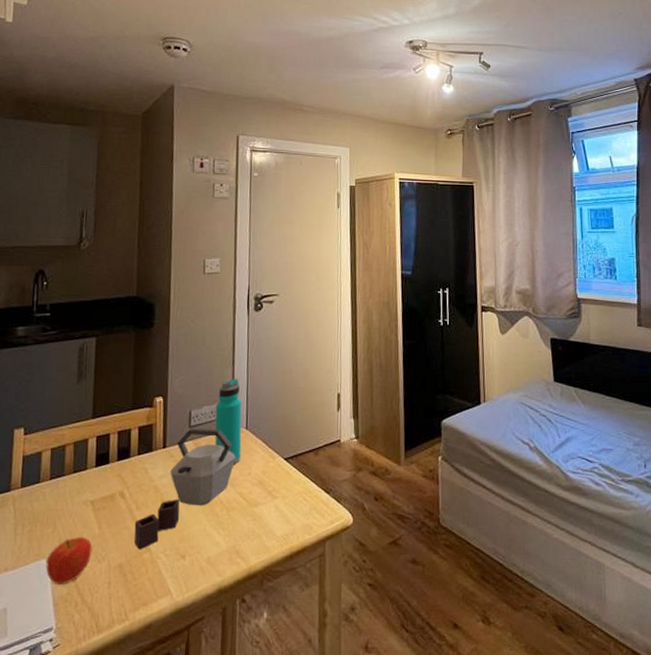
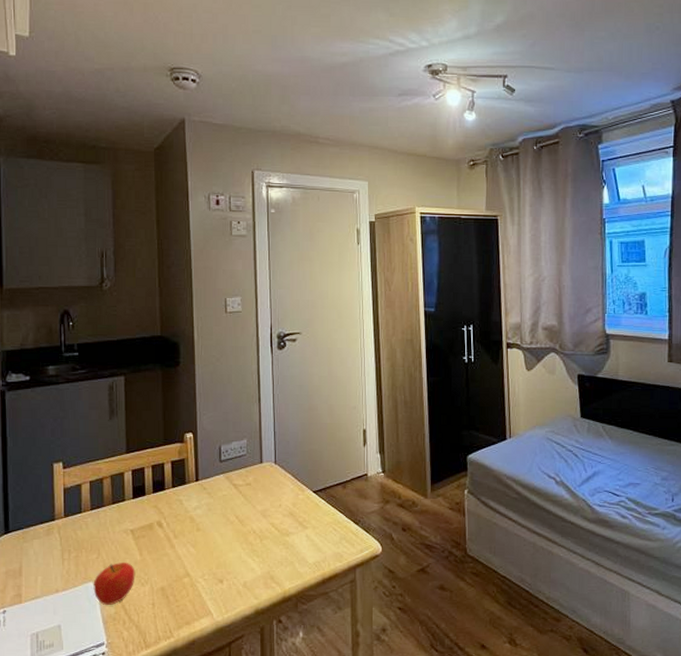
kettle: present [134,428,236,550] -> none [173,462,267,575]
water bottle: present [215,378,242,464] -> none [244,415,271,496]

